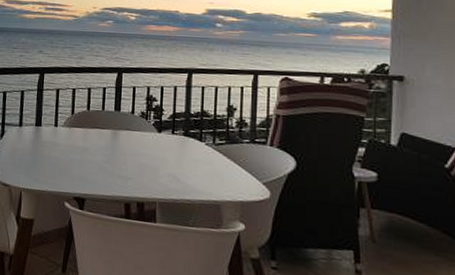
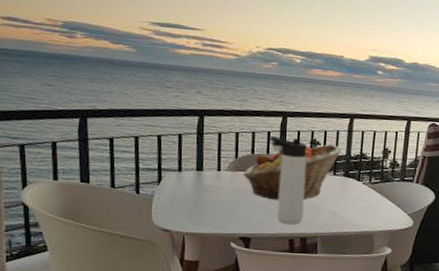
fruit basket: none [79,100,180,160] -> present [243,144,341,201]
thermos bottle: none [104,92,143,187] -> present [269,136,307,225]

